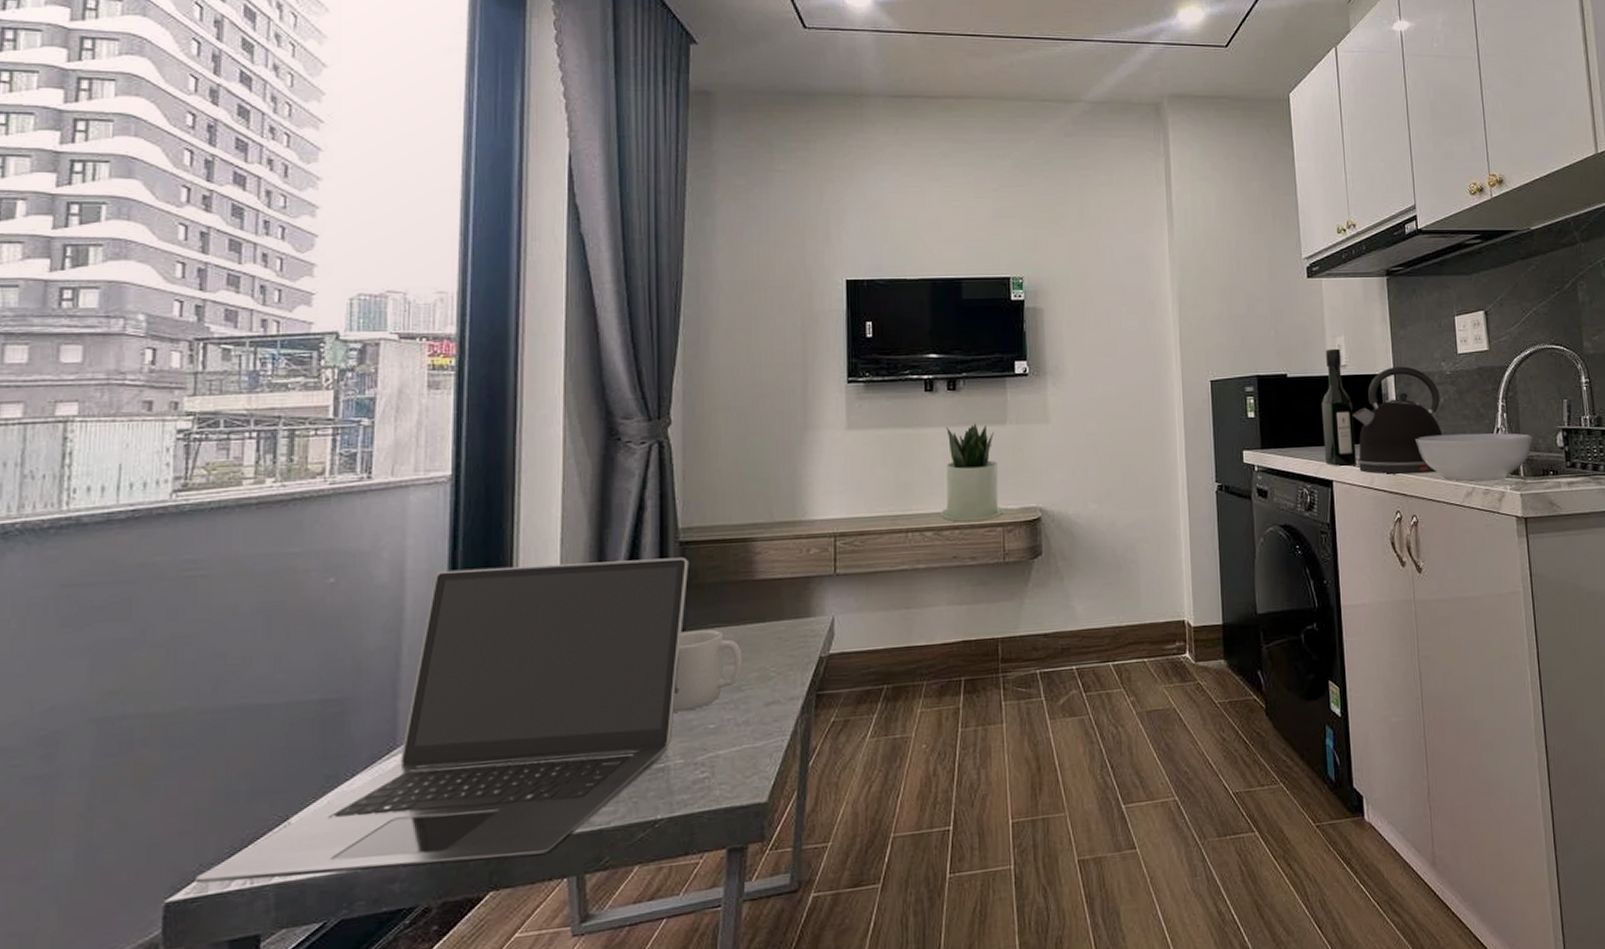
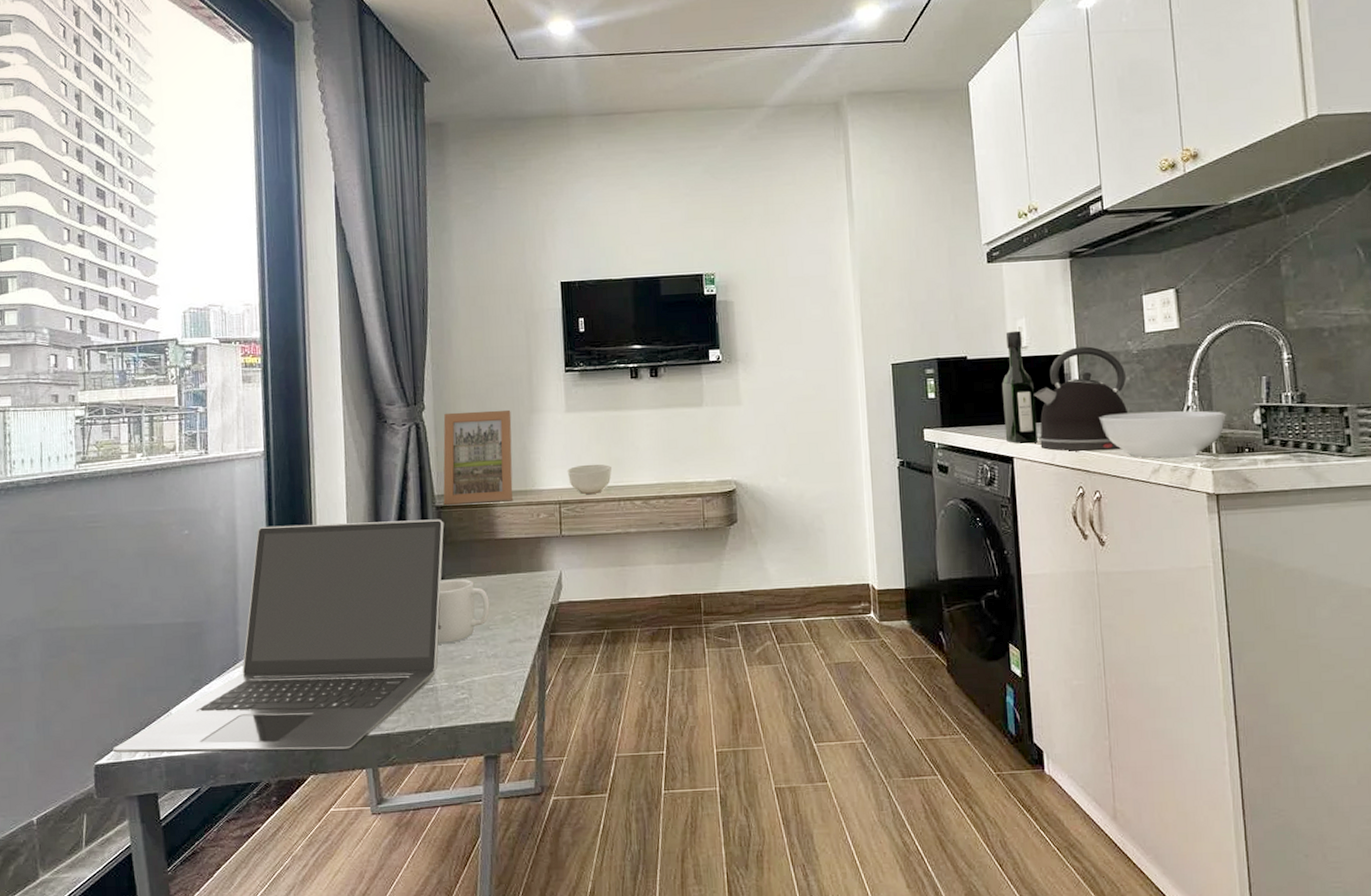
picture frame: none [689,425,780,541] -> present [443,409,513,506]
bowl: none [845,489,899,525] -> present [567,464,612,494]
planter: present [941,423,1003,523] -> none [648,405,702,493]

